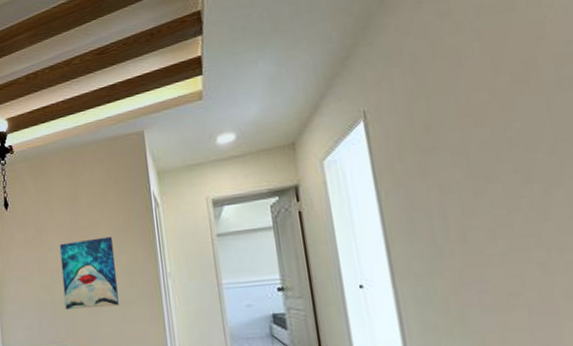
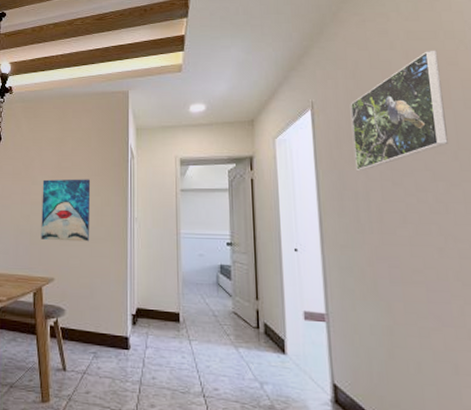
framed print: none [411,23,542,184] -> present [350,50,448,170]

